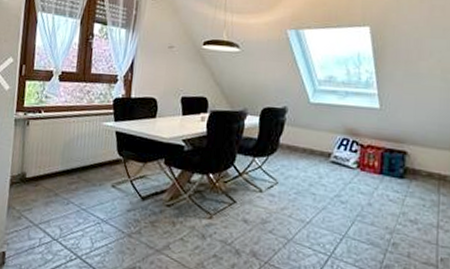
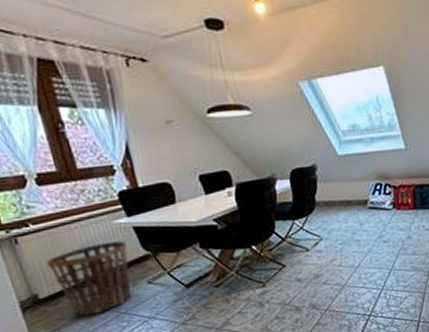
basket: none [43,139,107,204] -> present [47,241,131,316]

